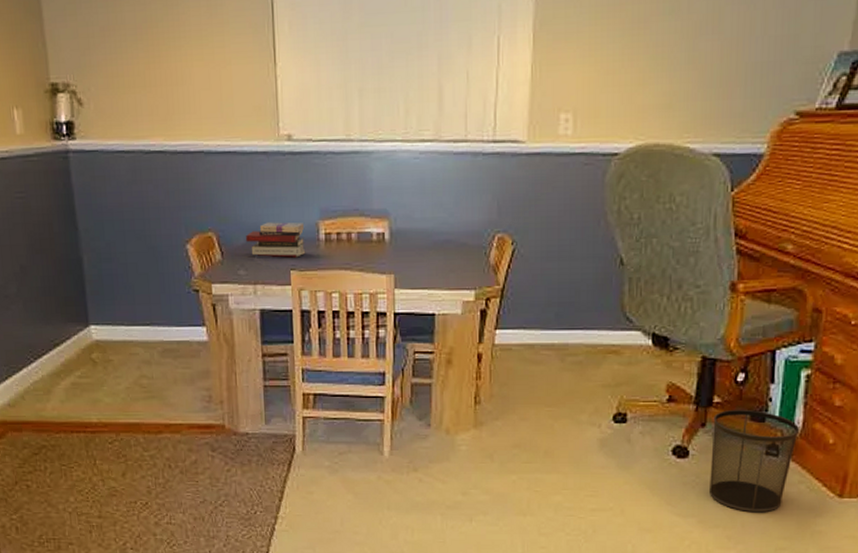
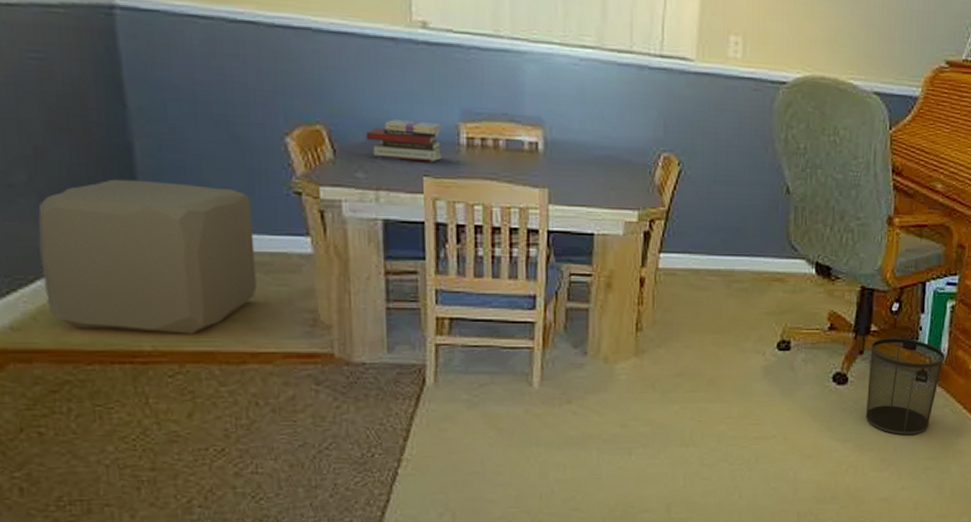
pouf: none [23,286,168,409] -> present [38,179,257,334]

